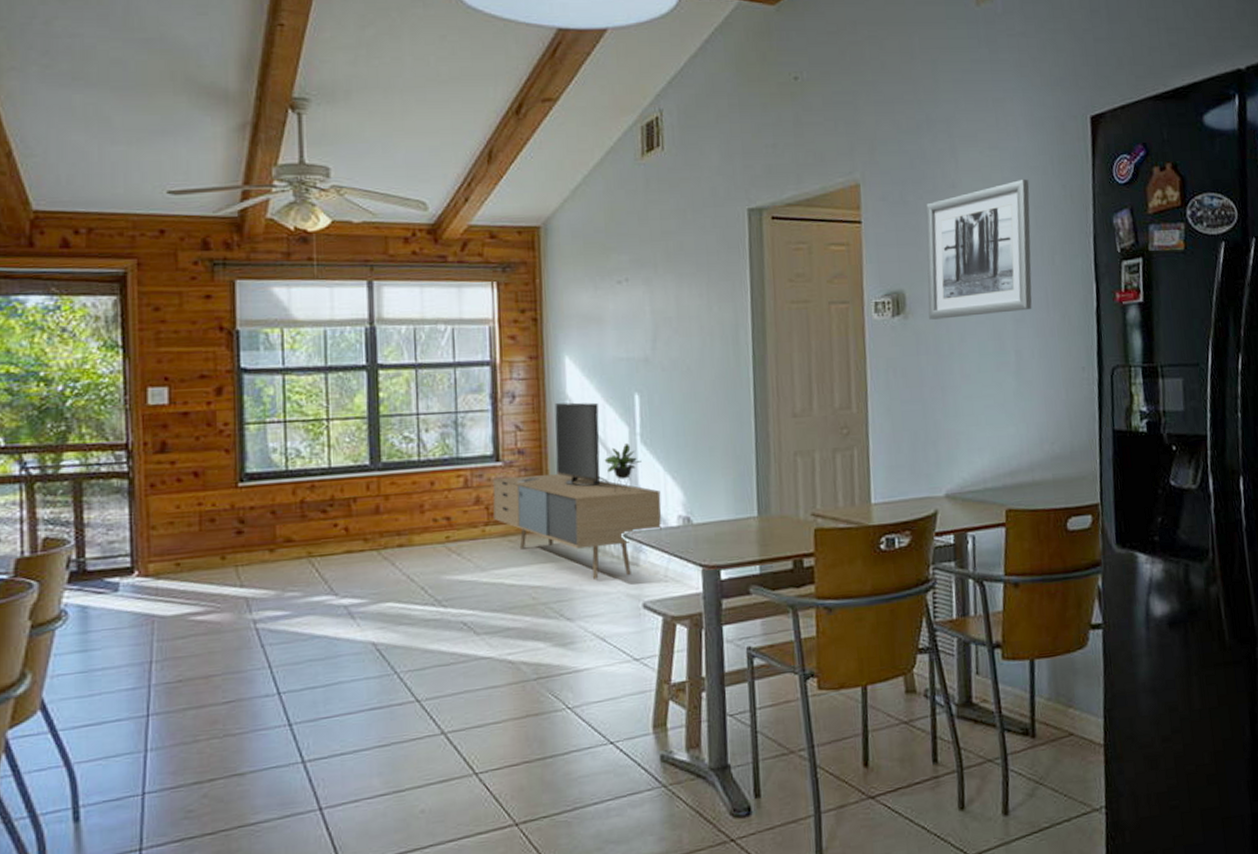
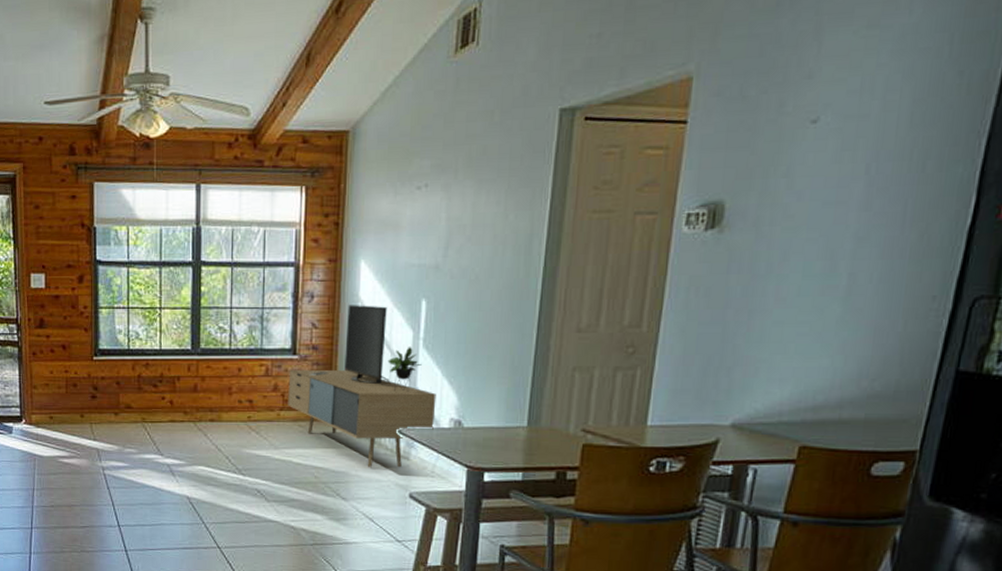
wall art: present [926,179,1032,320] -> none [749,64,913,235]

